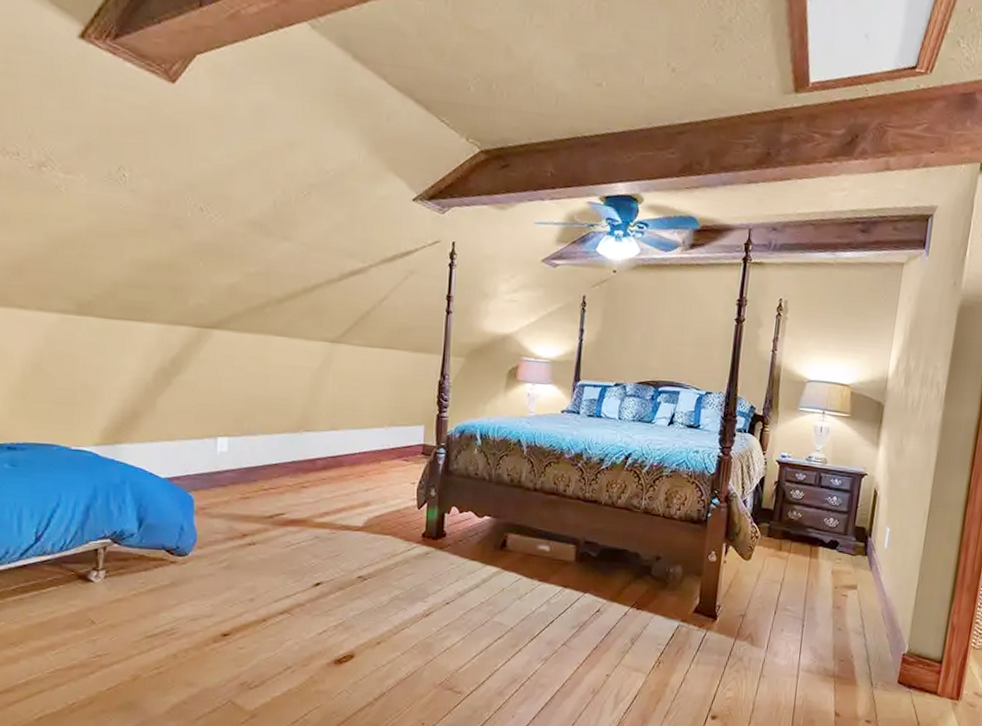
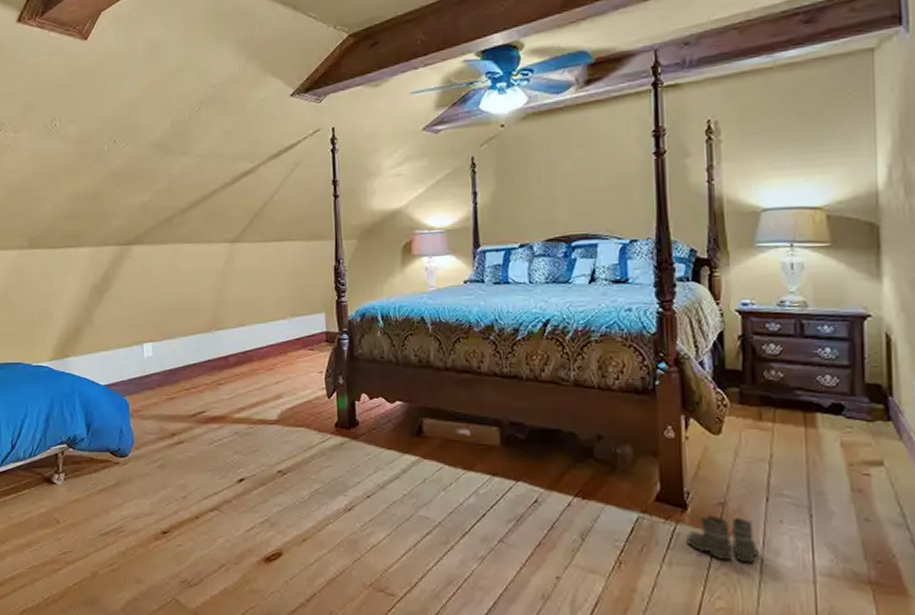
boots: none [712,624,769,662] -> present [686,515,768,563]

